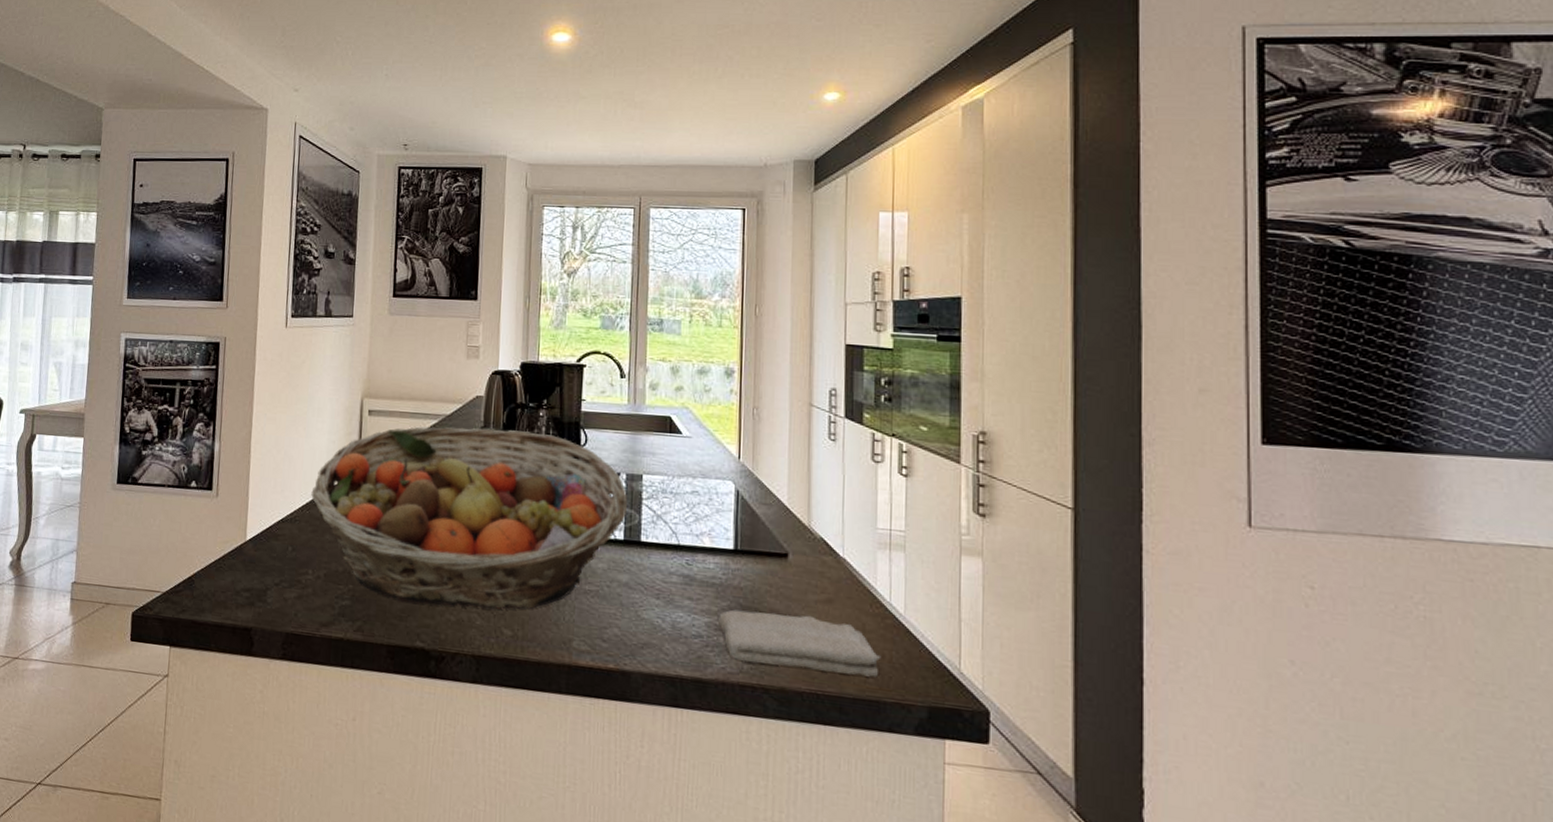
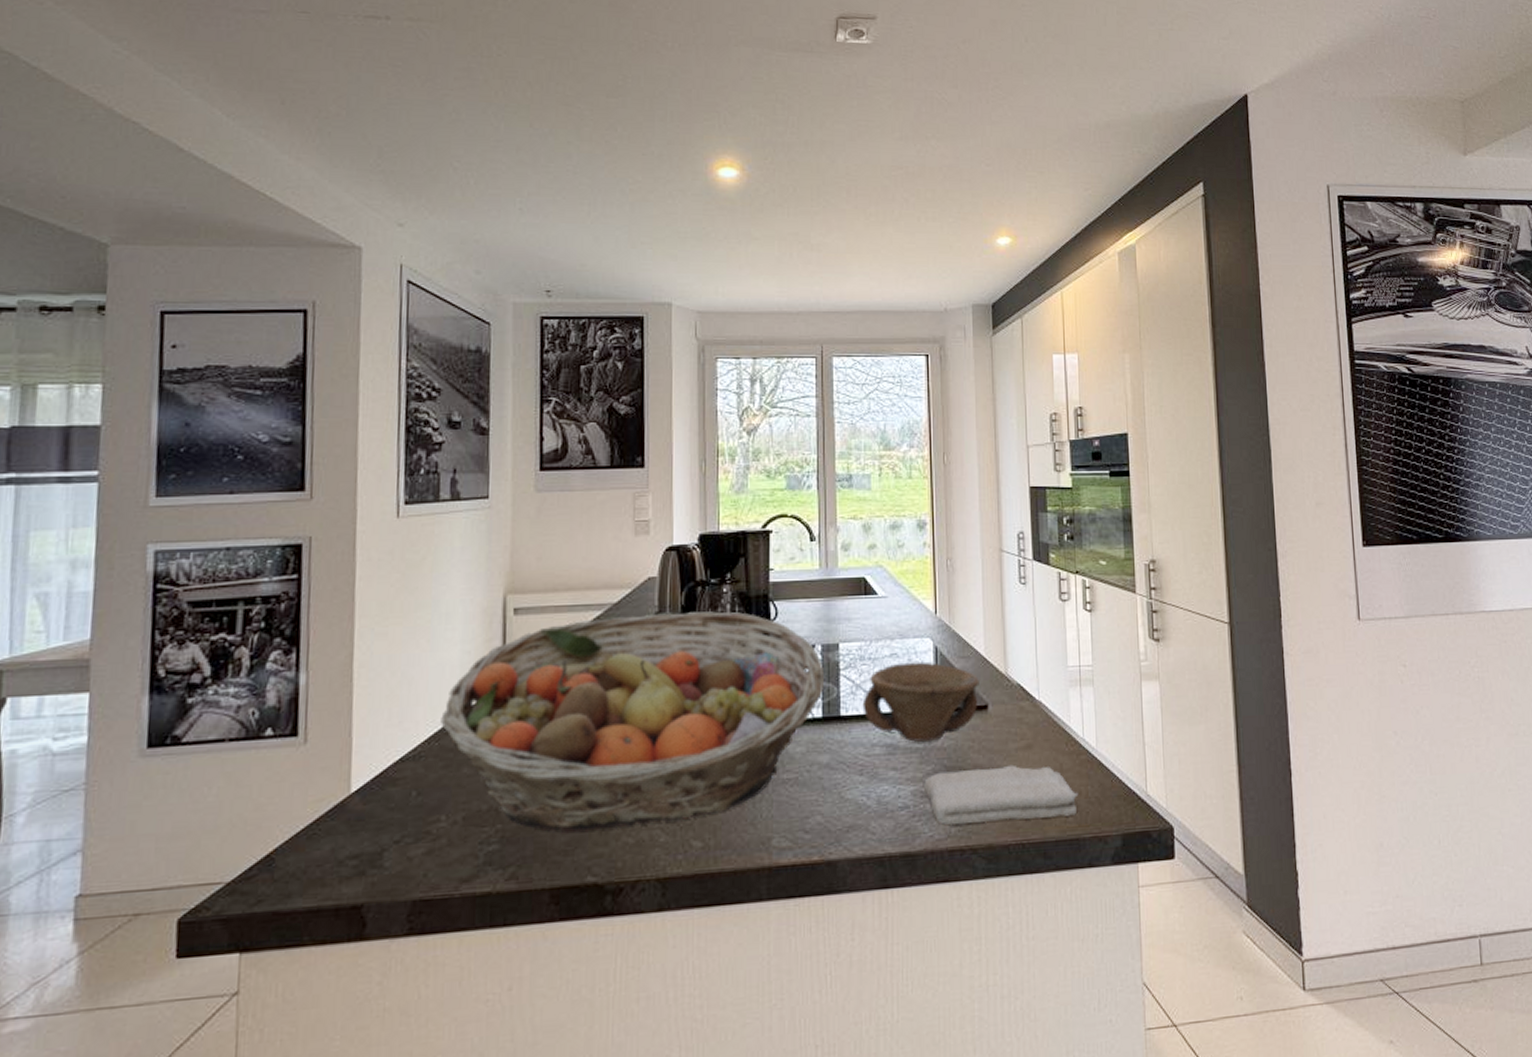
bowl: none [662,501,781,580] -> present [862,661,979,743]

